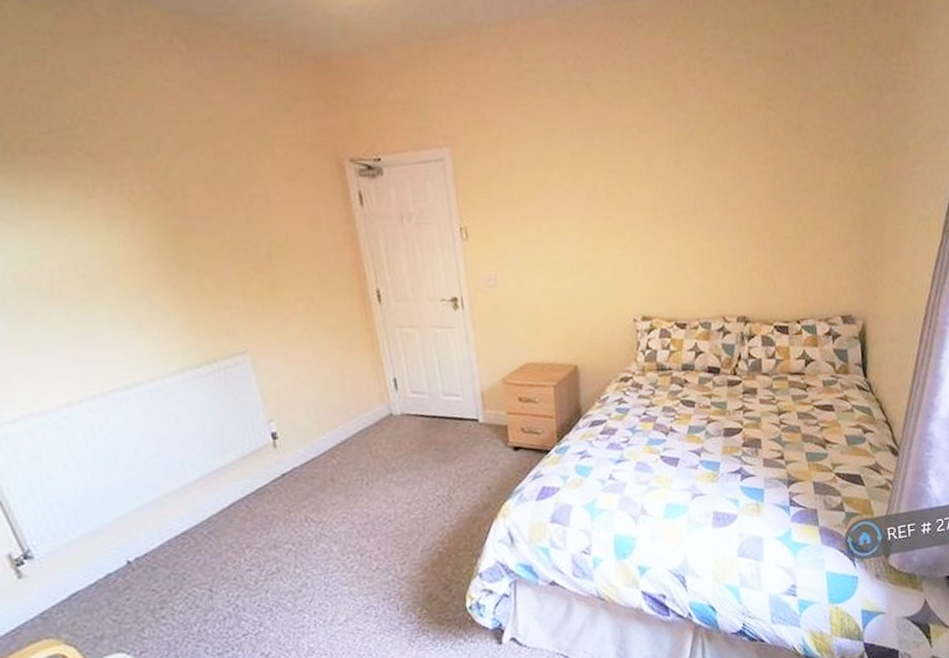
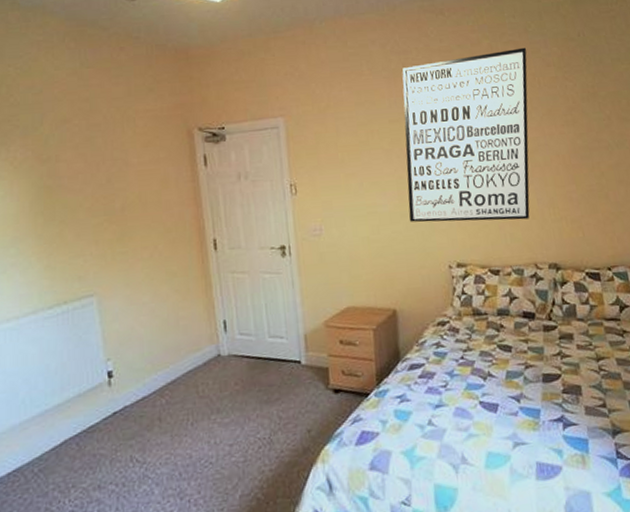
wall art: none [585,67,728,272] -> present [402,47,530,223]

